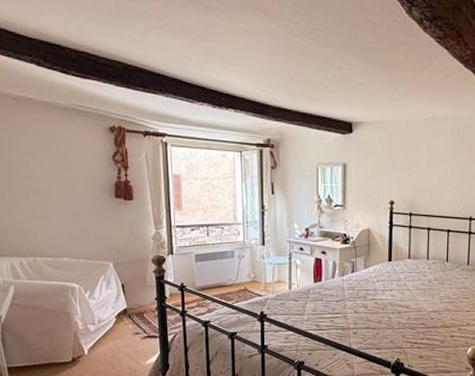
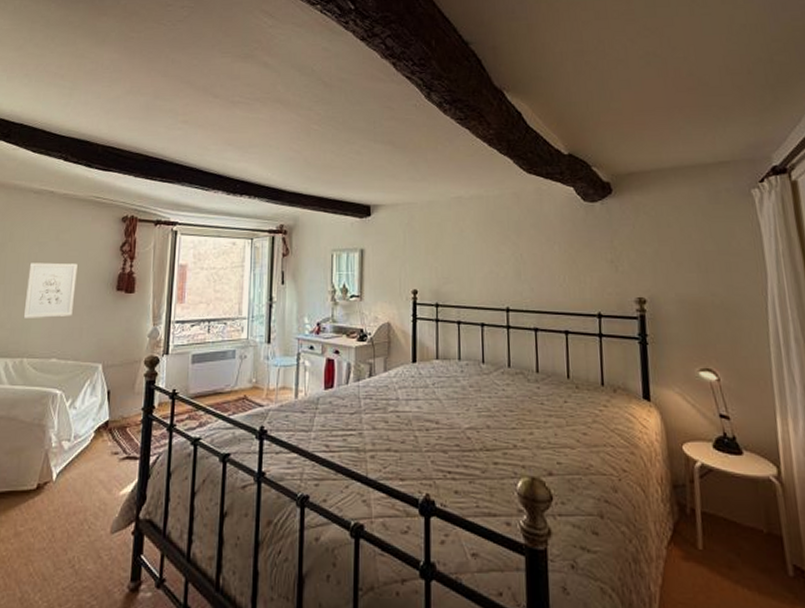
wall art: none [23,170,76,222] -> present [23,262,78,318]

